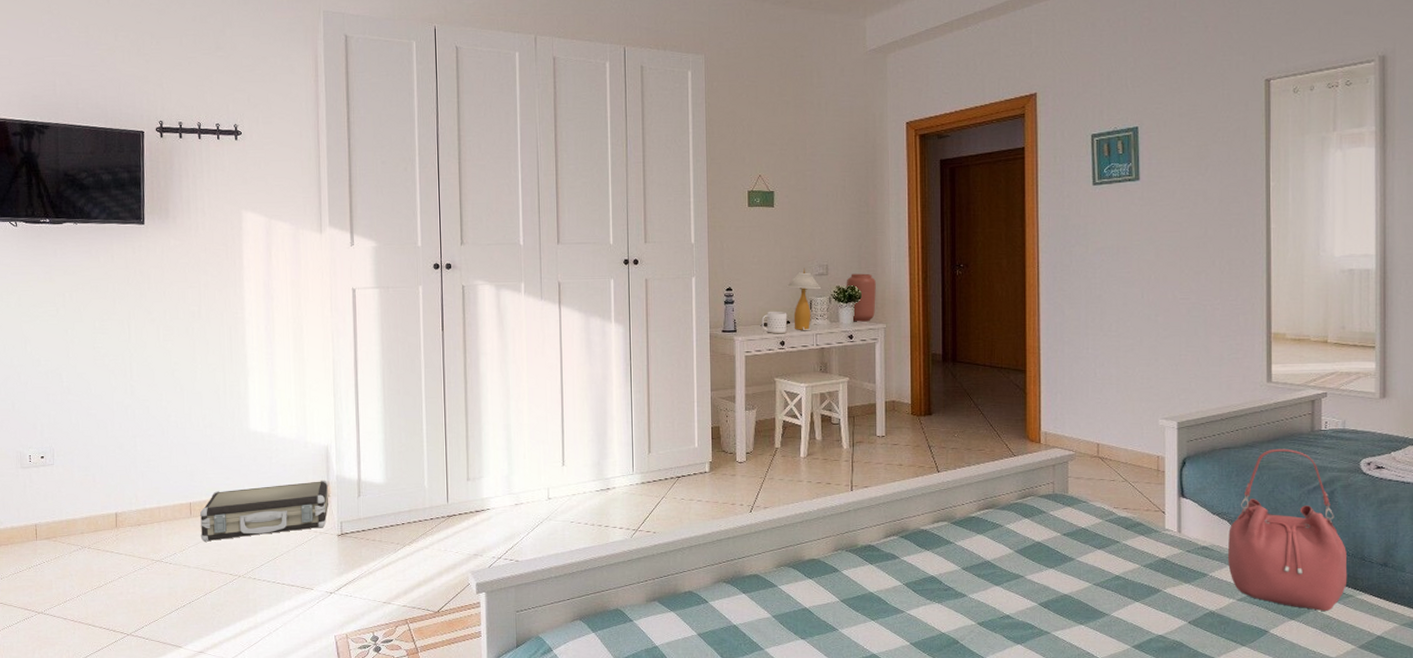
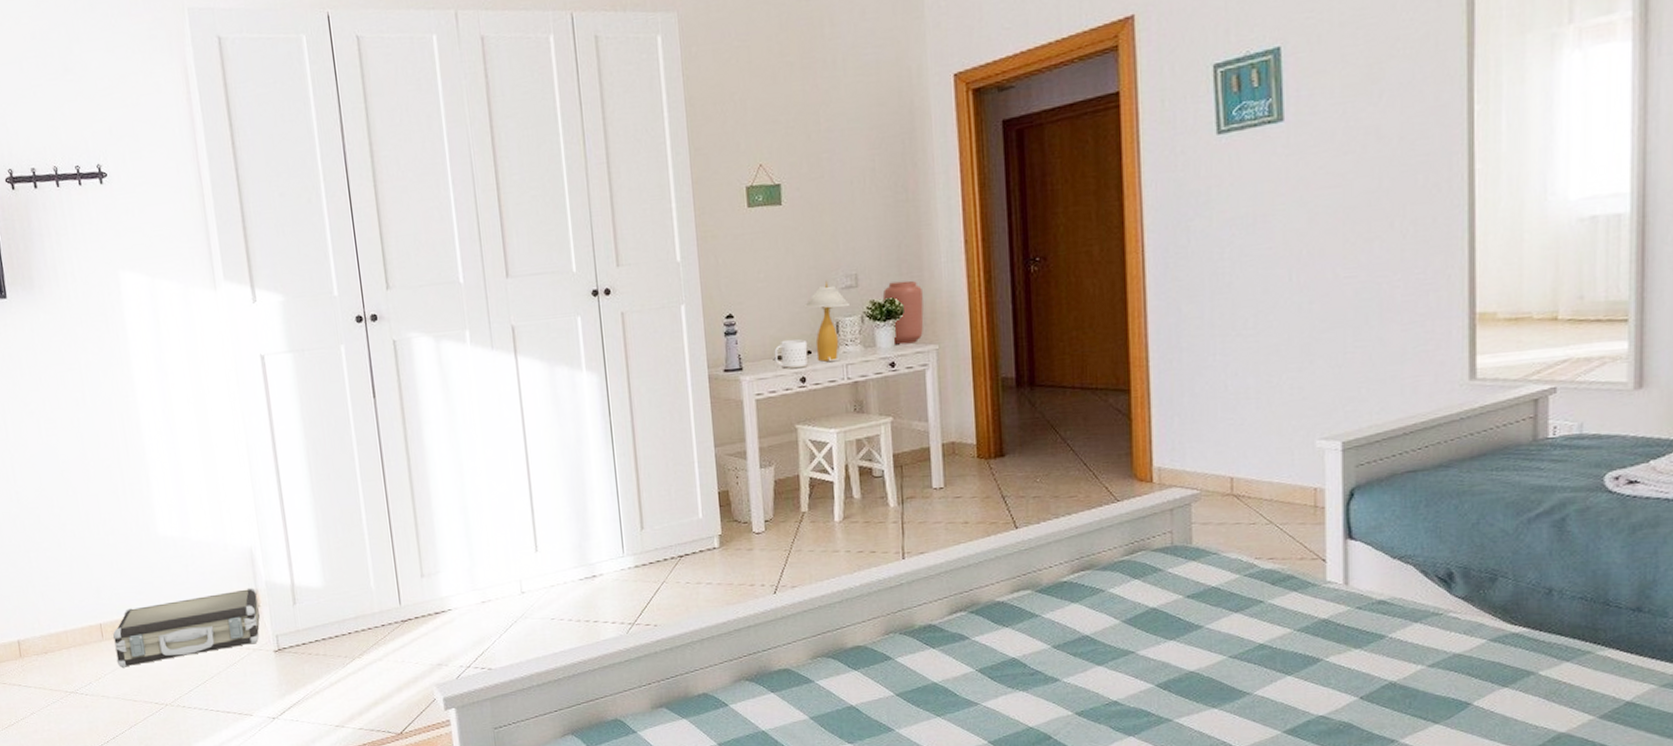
handbag: present [1227,448,1348,611] -> none [1413,466,1584,674]

